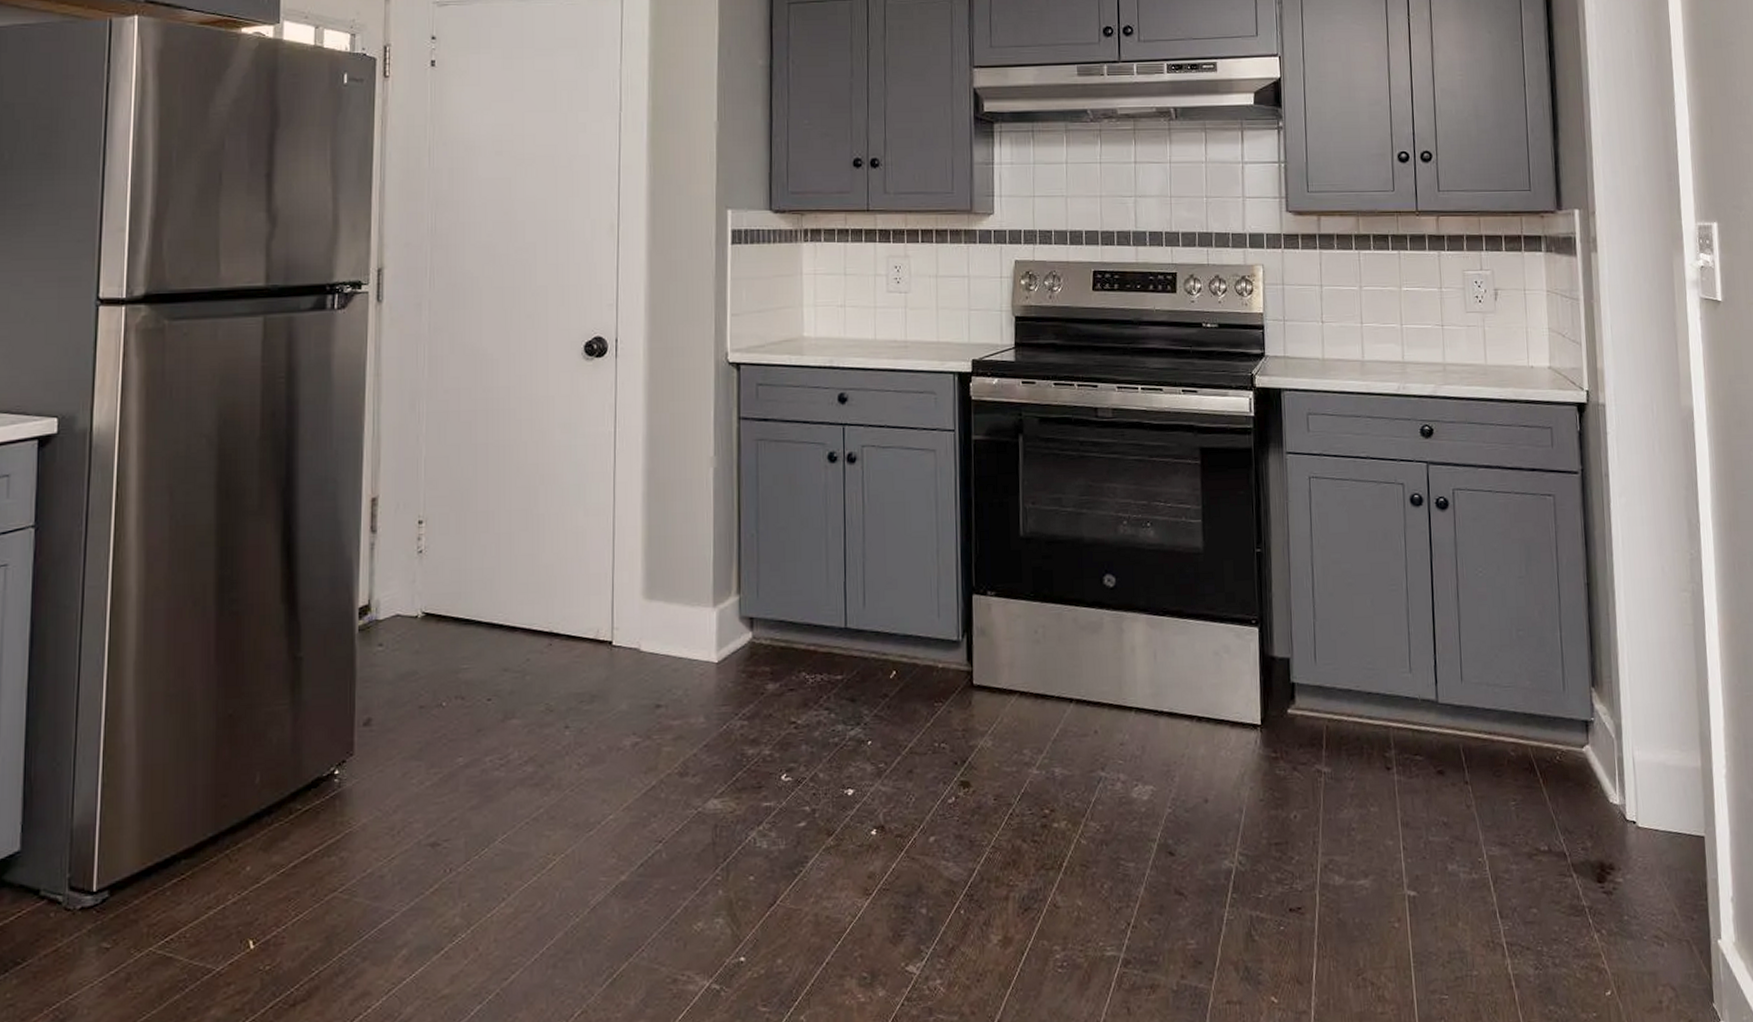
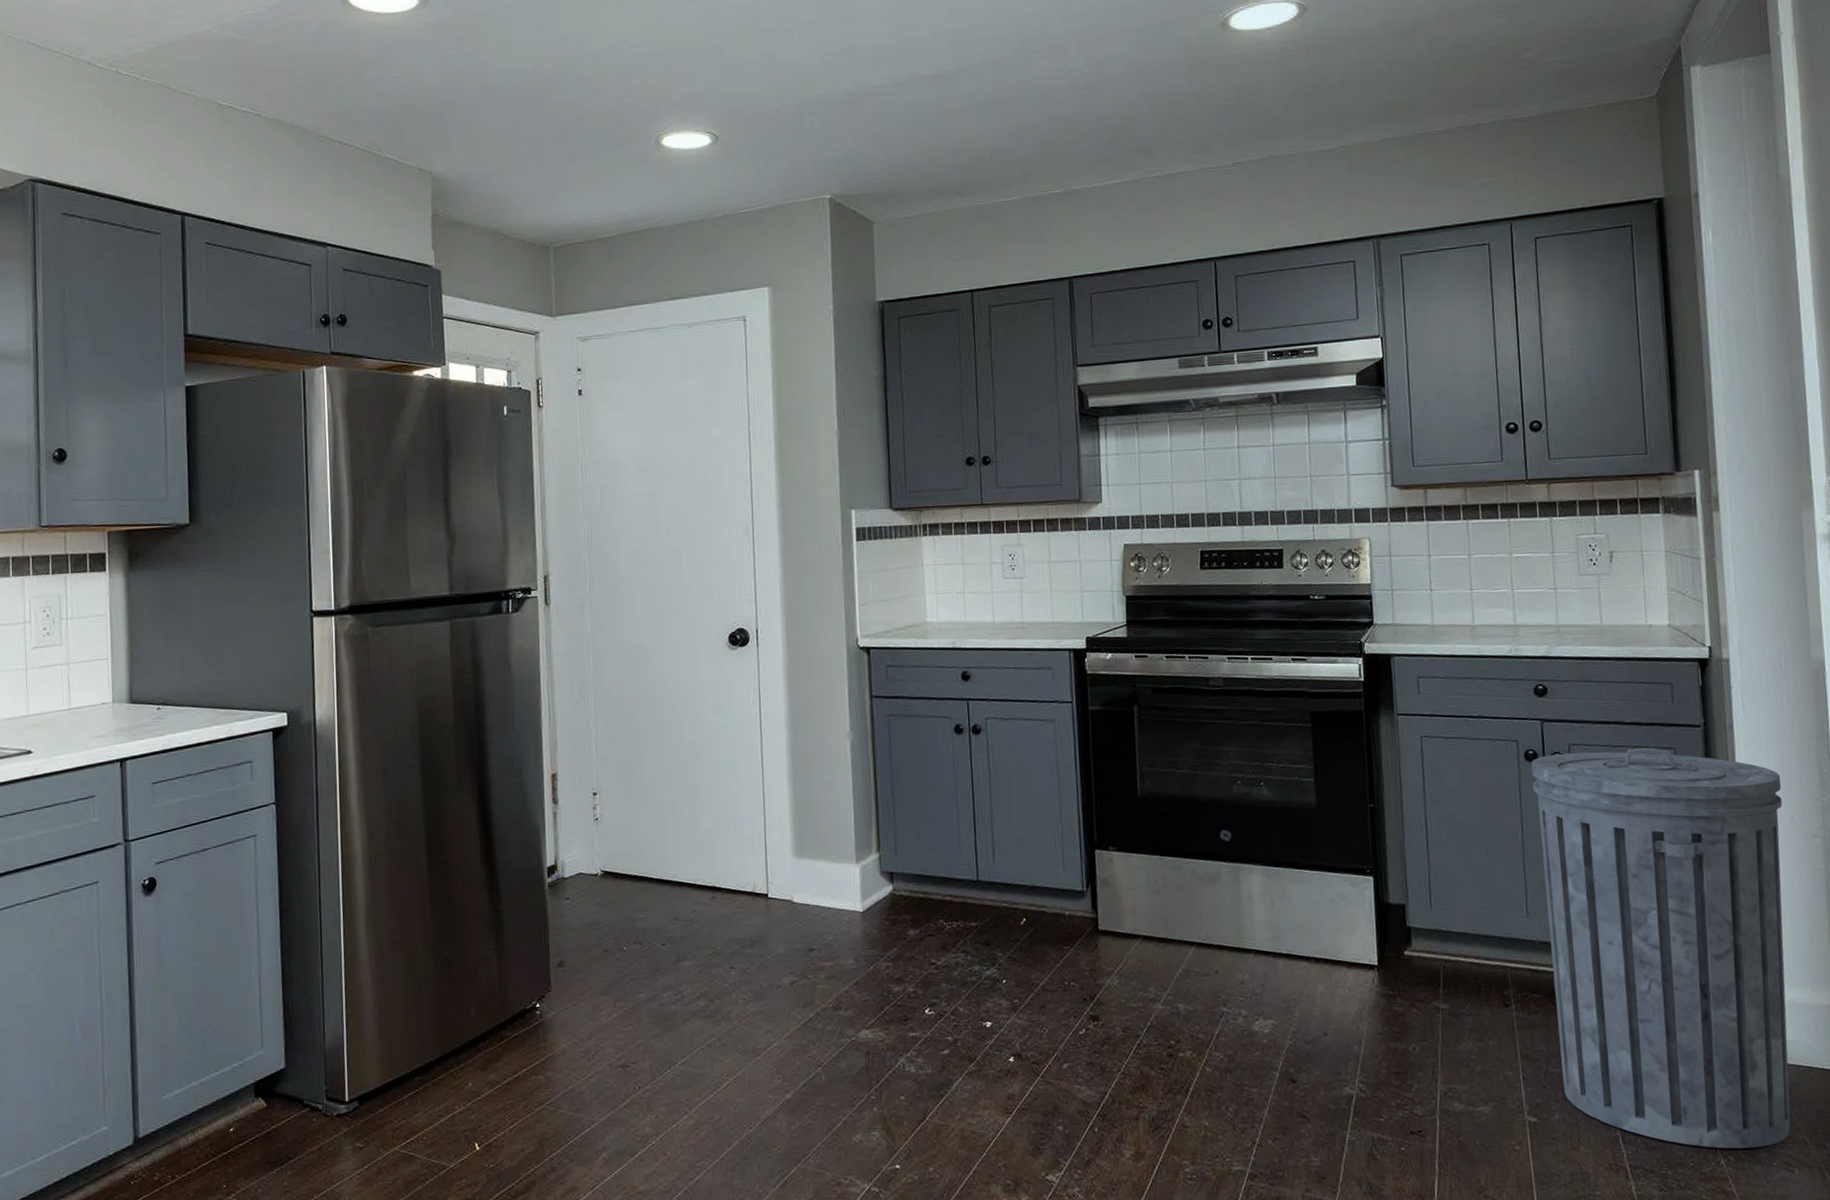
trash can: none [1416,494,1661,923] -> present [1531,747,1791,1149]

